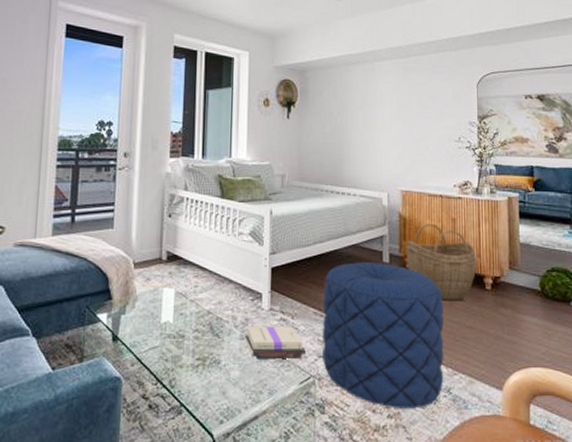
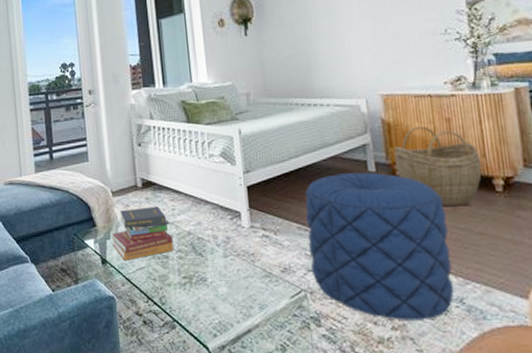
books: none [127,282,191,339] -> present [111,206,173,261]
books: present [244,325,307,360] -> none [227,242,295,276]

